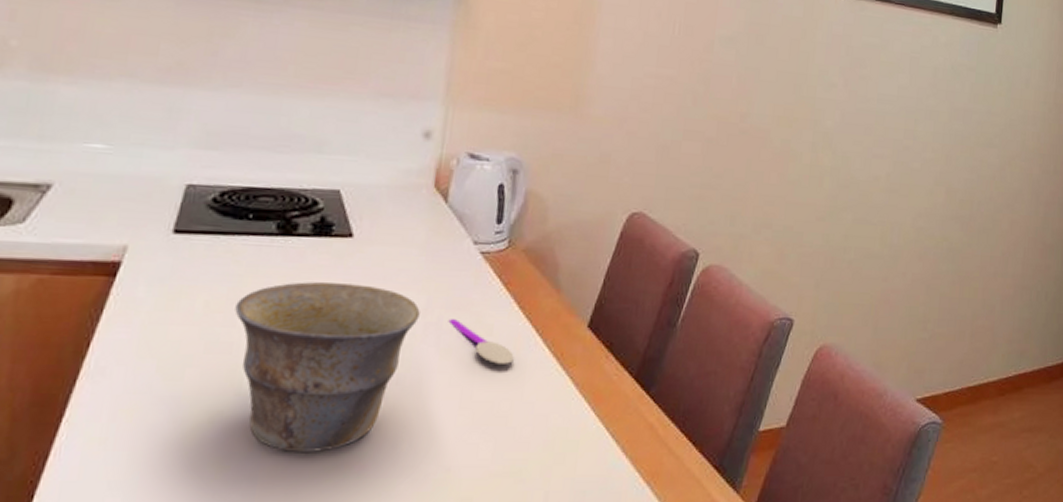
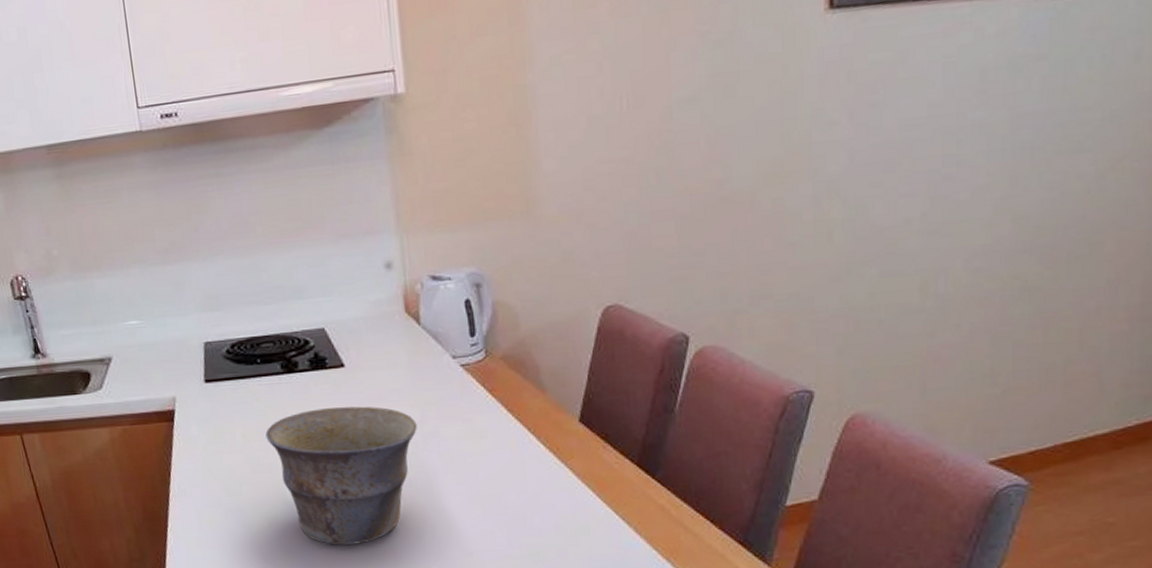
spoon: present [448,319,514,364] -> none [444,427,512,463]

